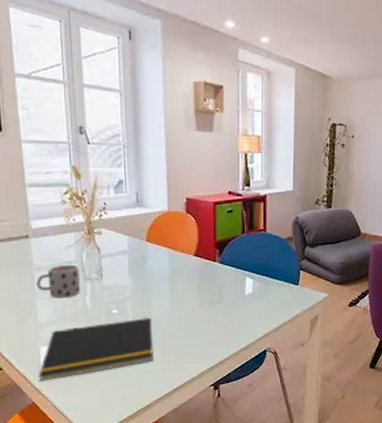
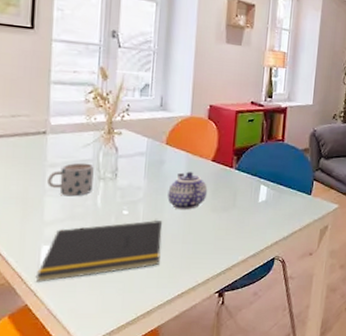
teapot: none [154,268,193,307] -> present [167,171,208,210]

